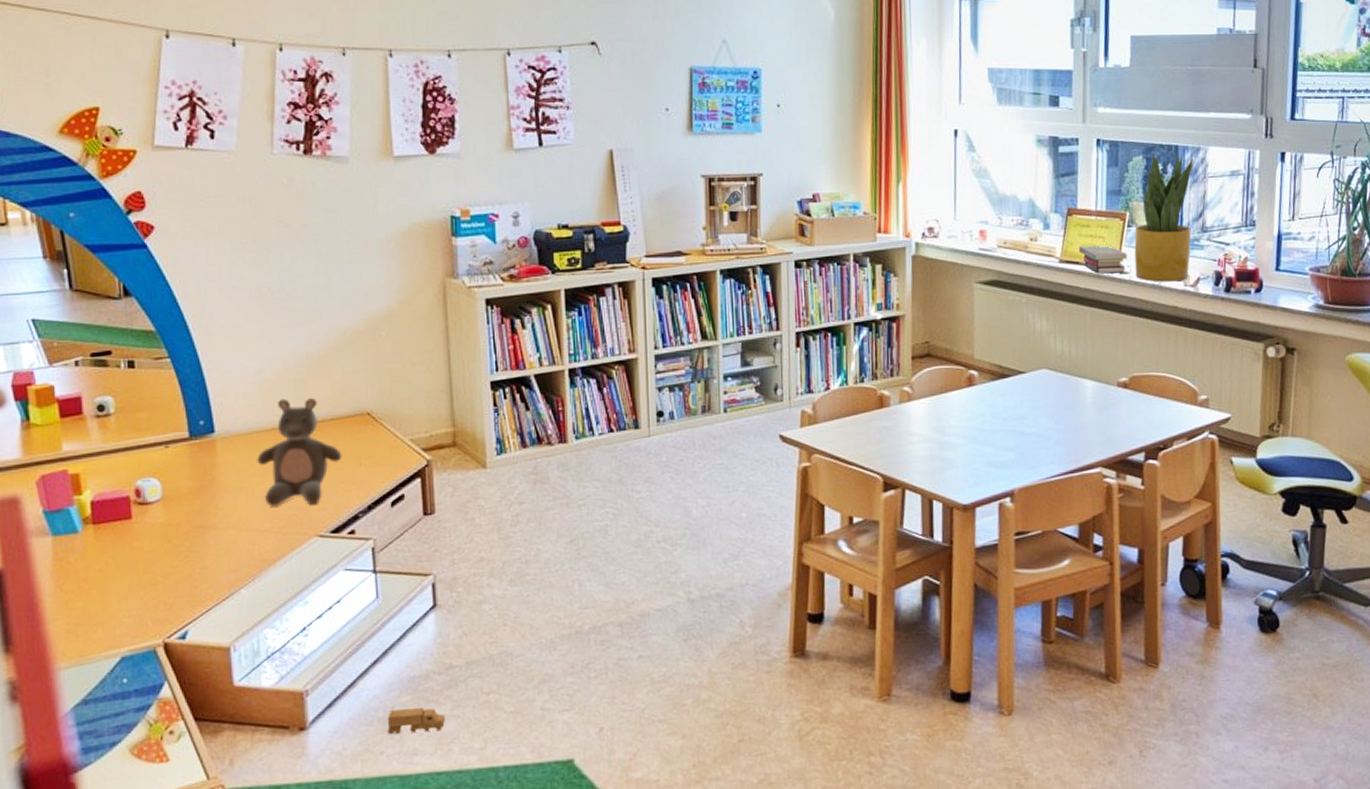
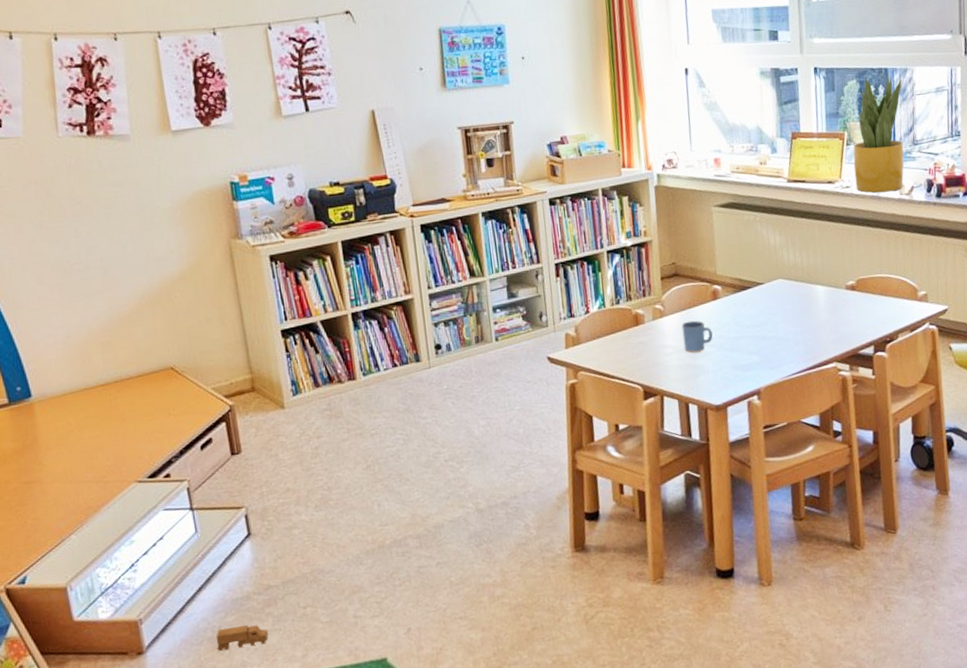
stuffed bear: present [257,397,343,507] -> none [73,357,152,459]
mug: none [931,407,966,444] -> present [681,320,714,353]
books: present [1078,245,1127,274] -> none [804,163,848,190]

